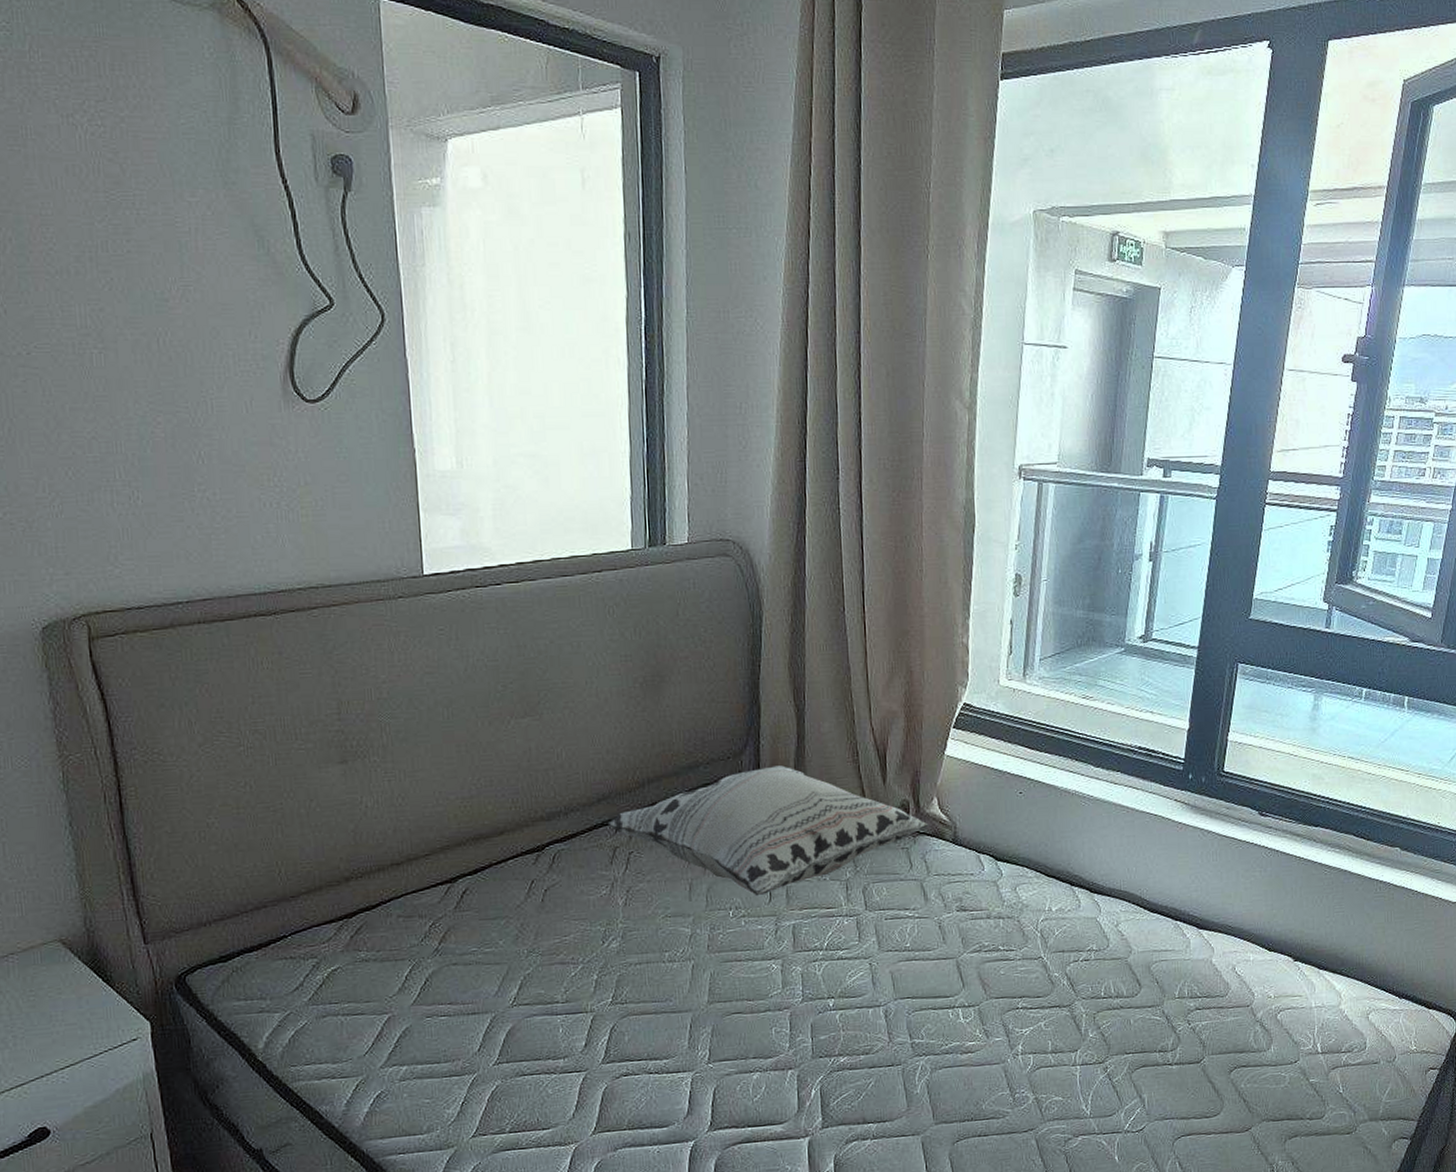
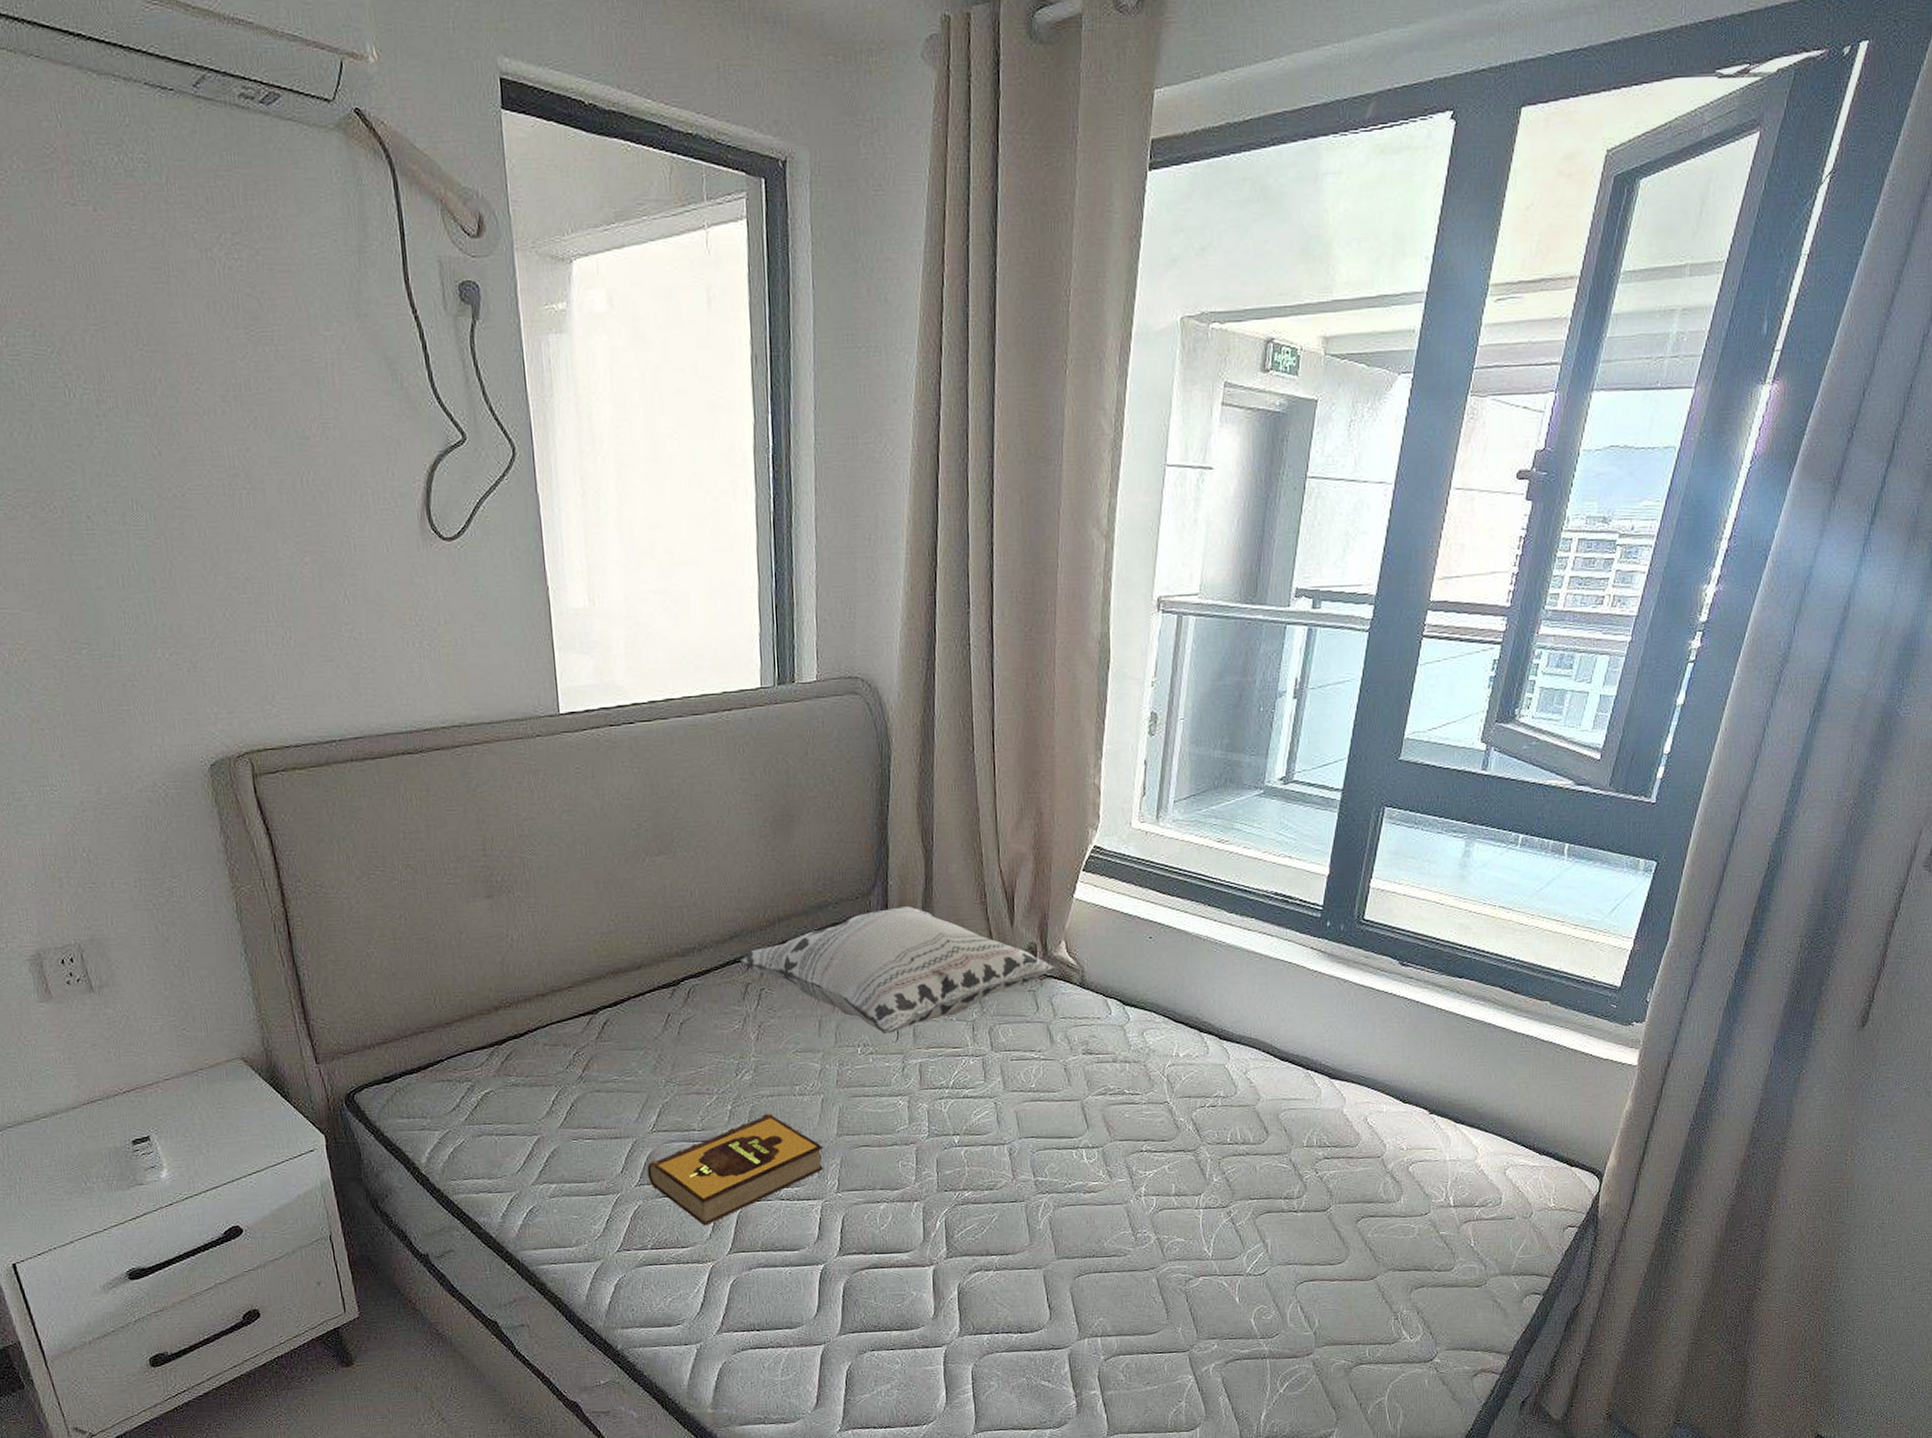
hardback book: none [506,981,694,1105] -> present [647,1113,823,1226]

